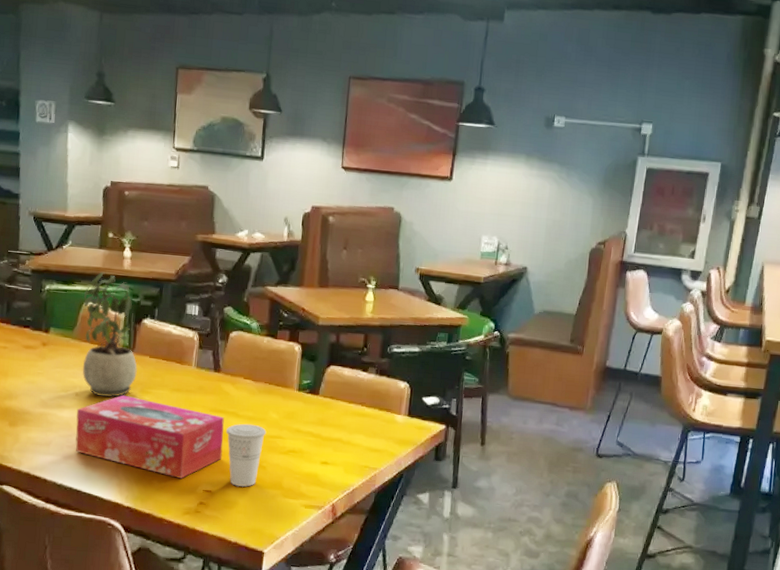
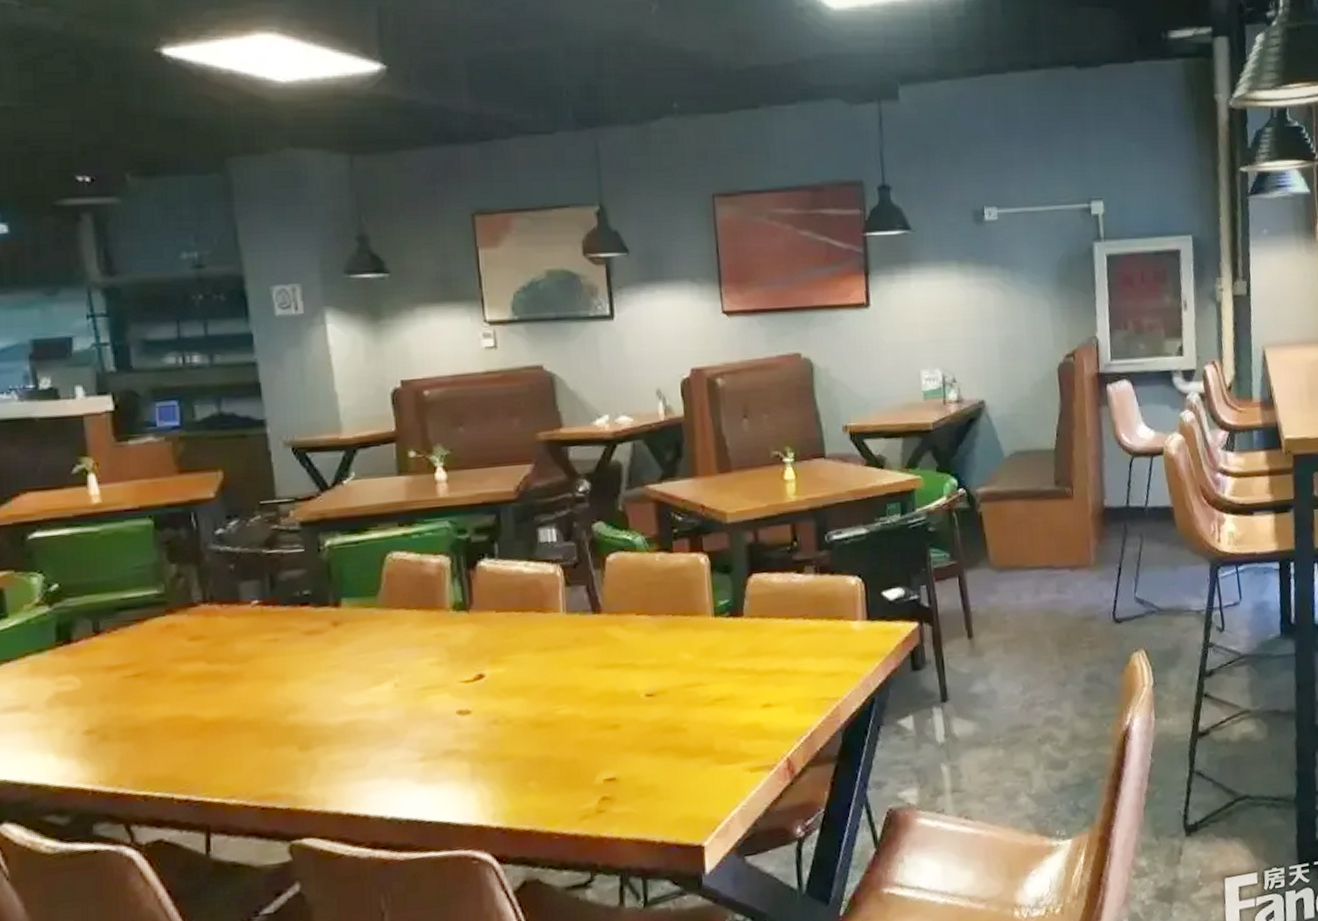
tissue box: present [75,395,224,478] -> none [398,671,623,771]
potted plant: present [82,272,137,398] -> none [385,507,481,681]
cup: present [225,423,267,488] -> none [622,674,680,764]

